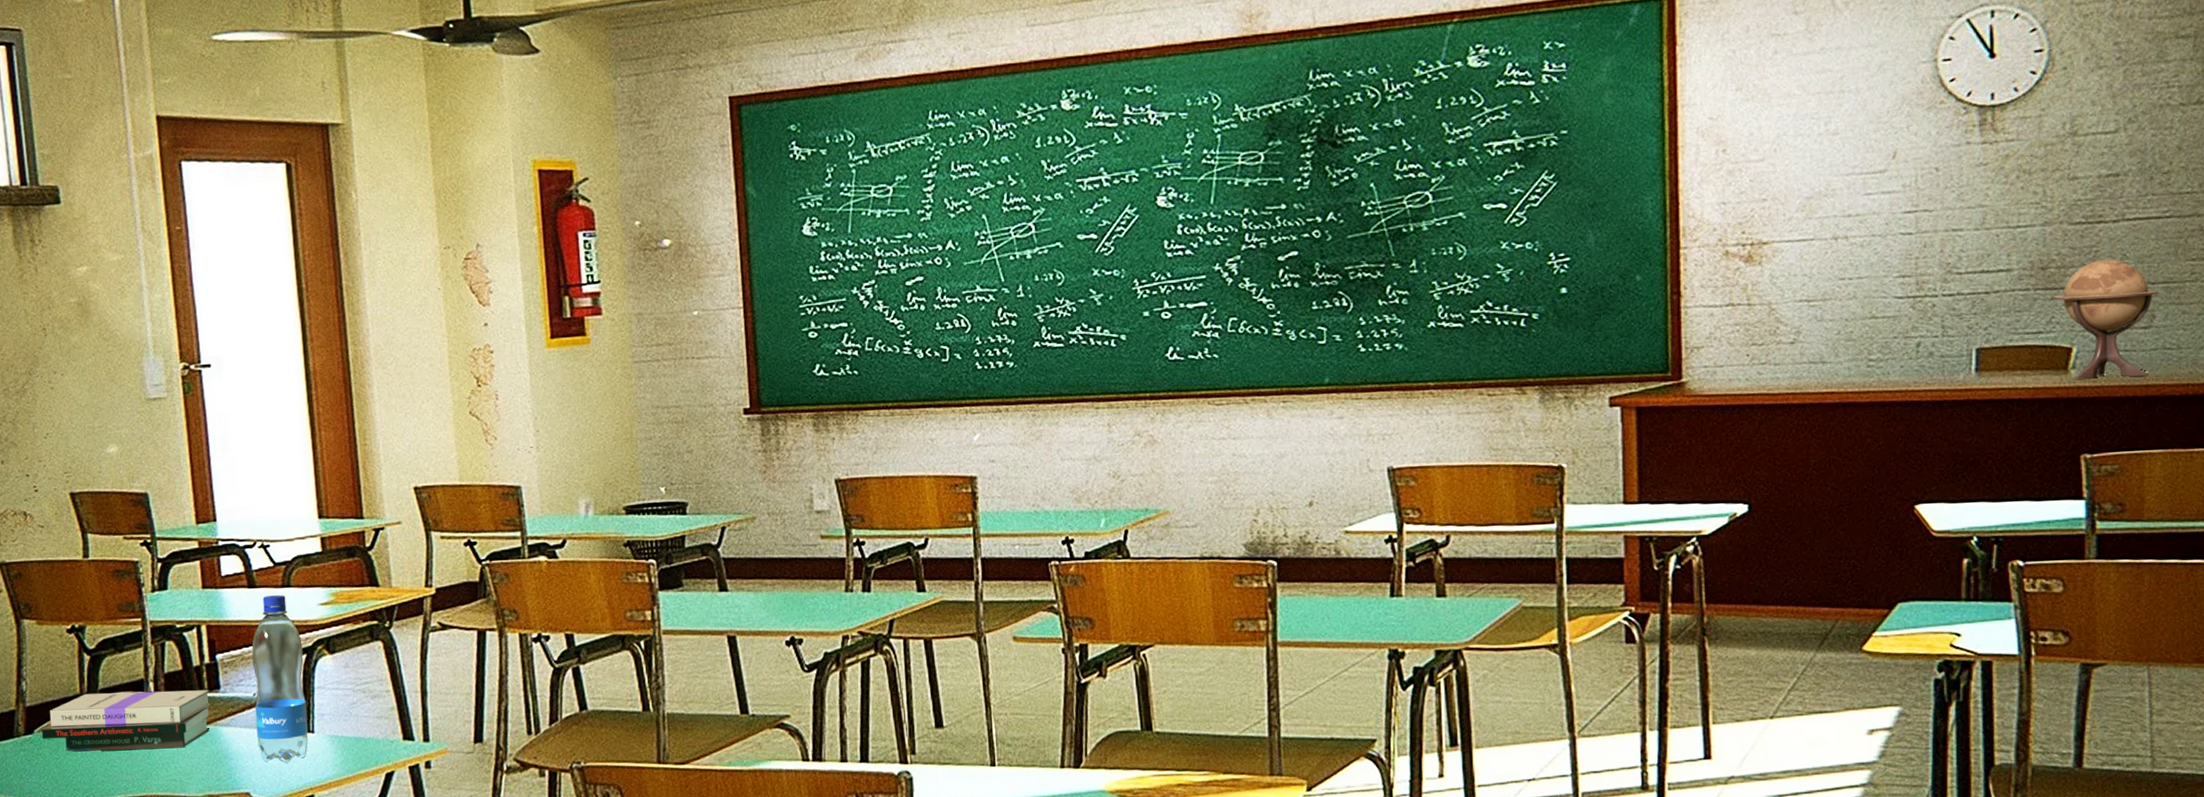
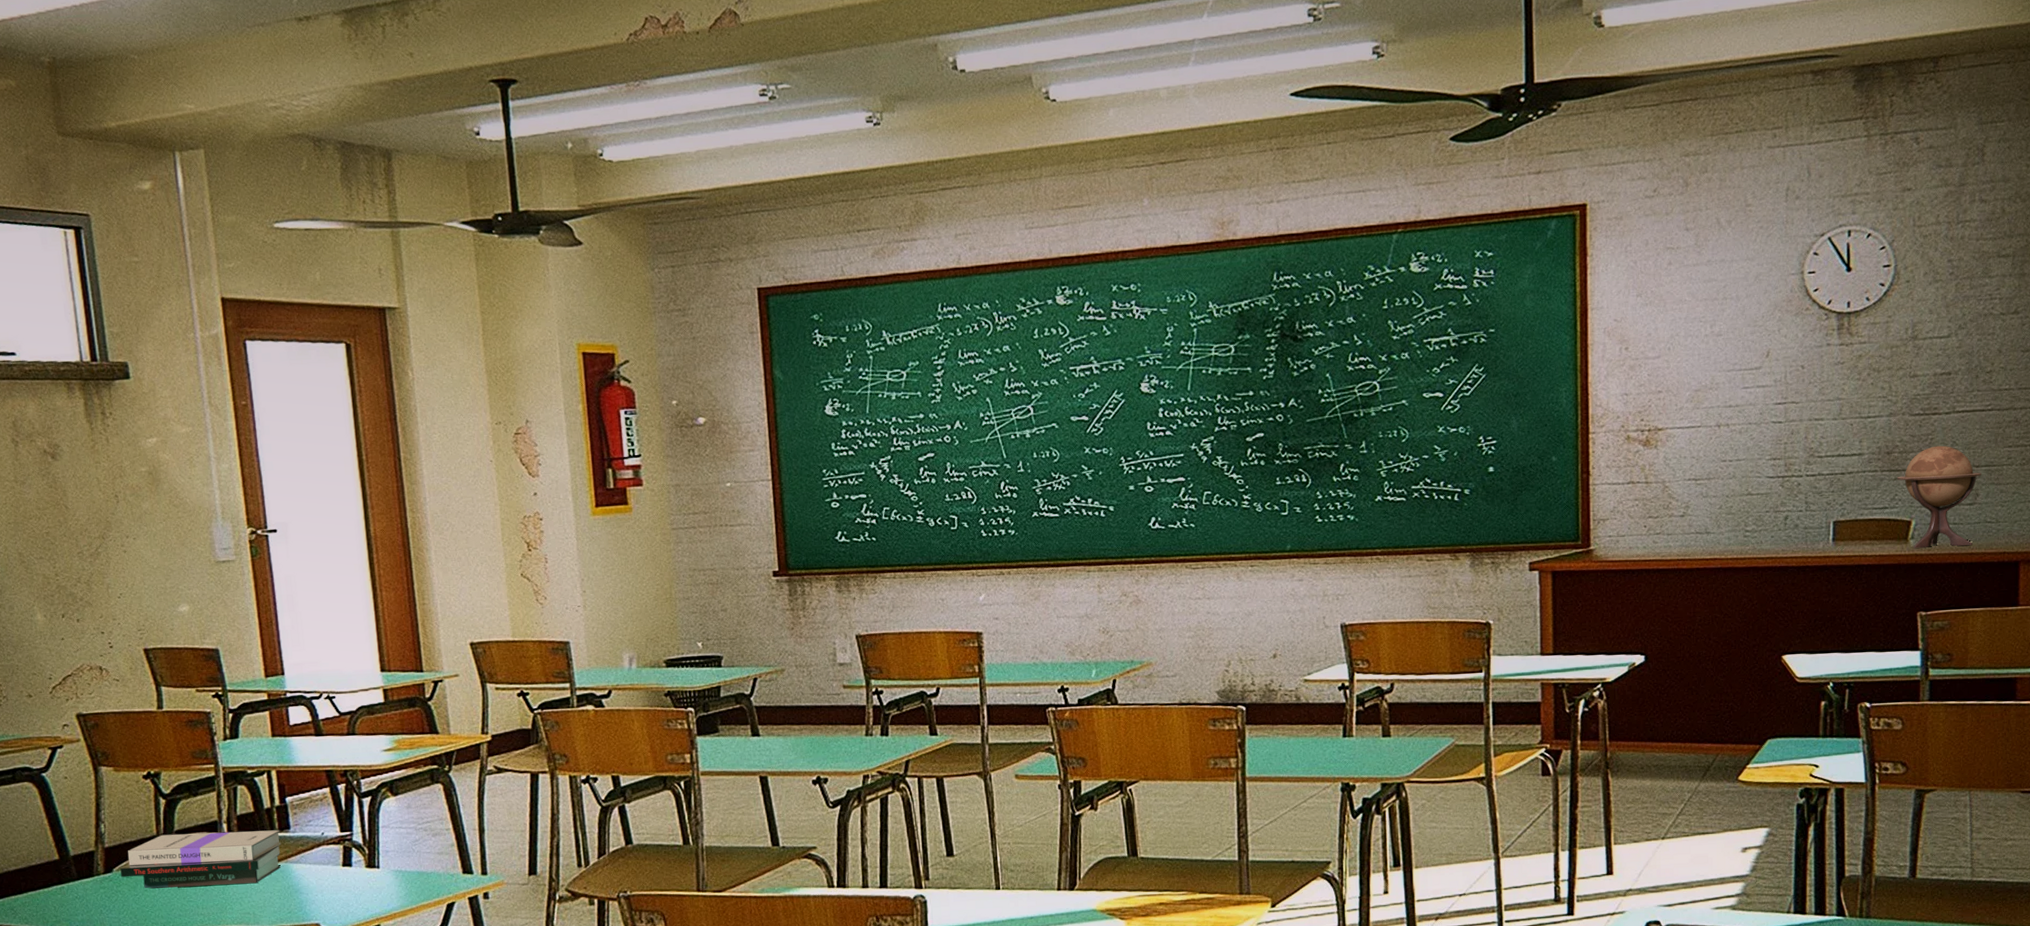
bottle: present [252,595,308,763] -> none [319,742,374,896]

